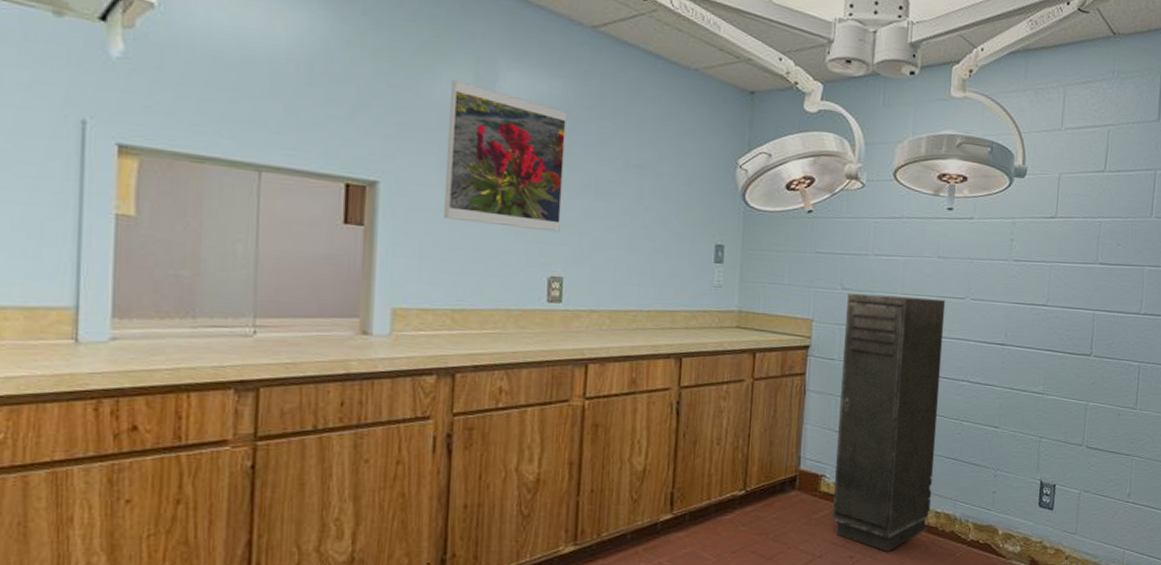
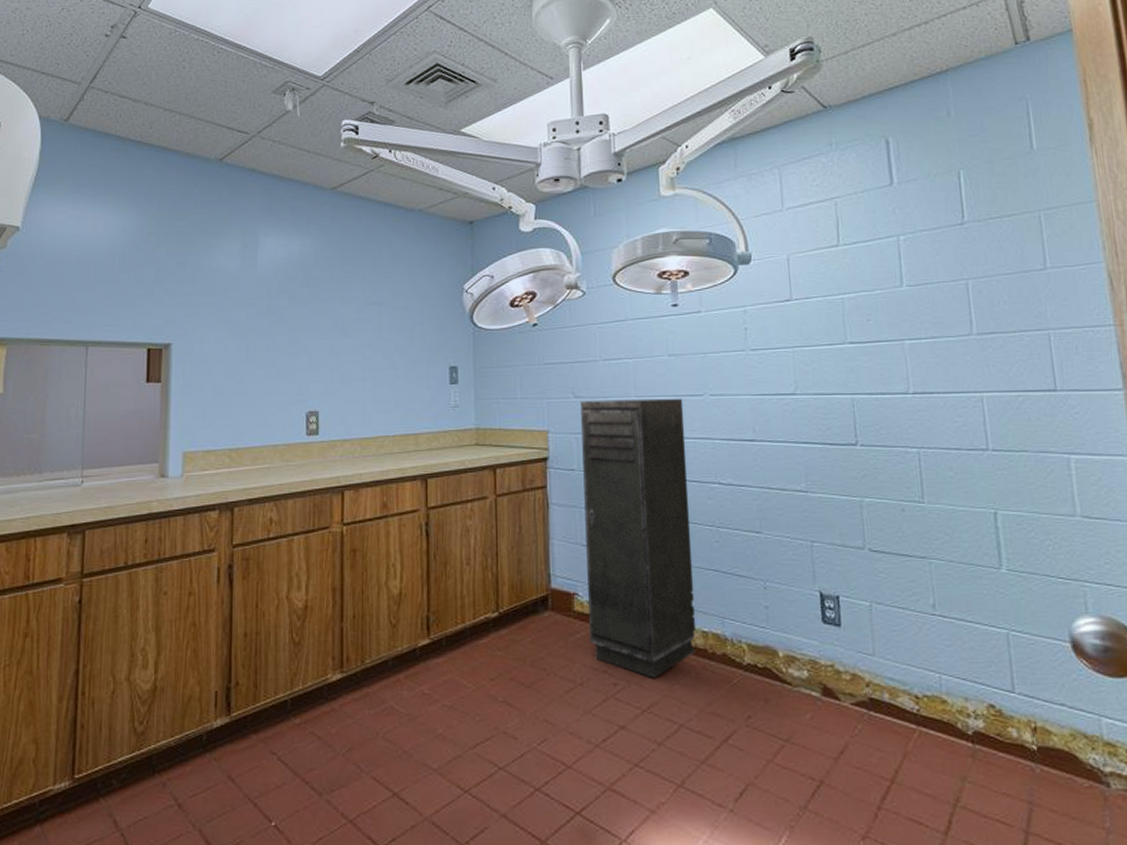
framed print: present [443,79,567,232] -> none [221,250,315,371]

